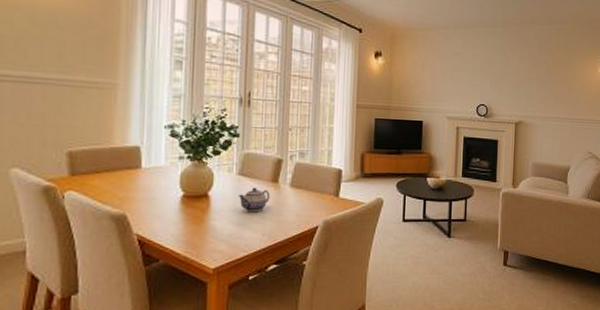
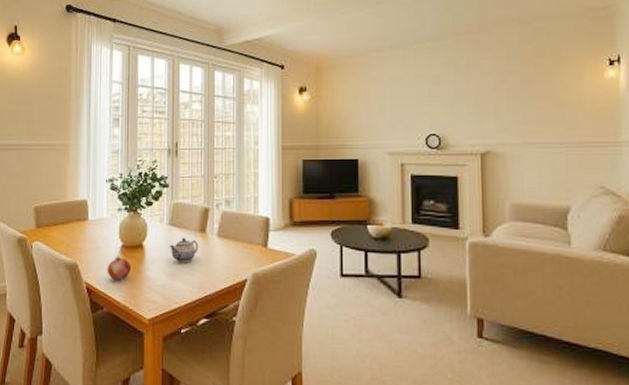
fruit: none [164,204,195,232] -> present [107,254,132,281]

